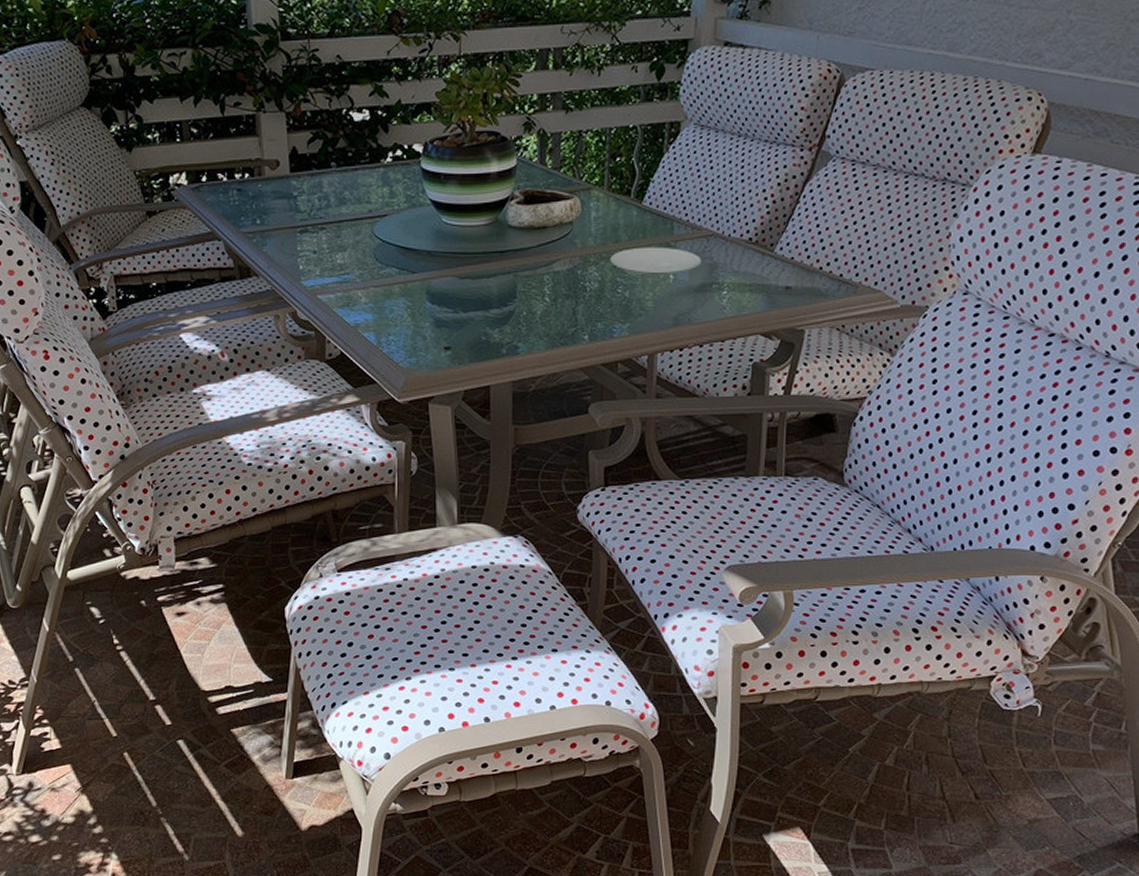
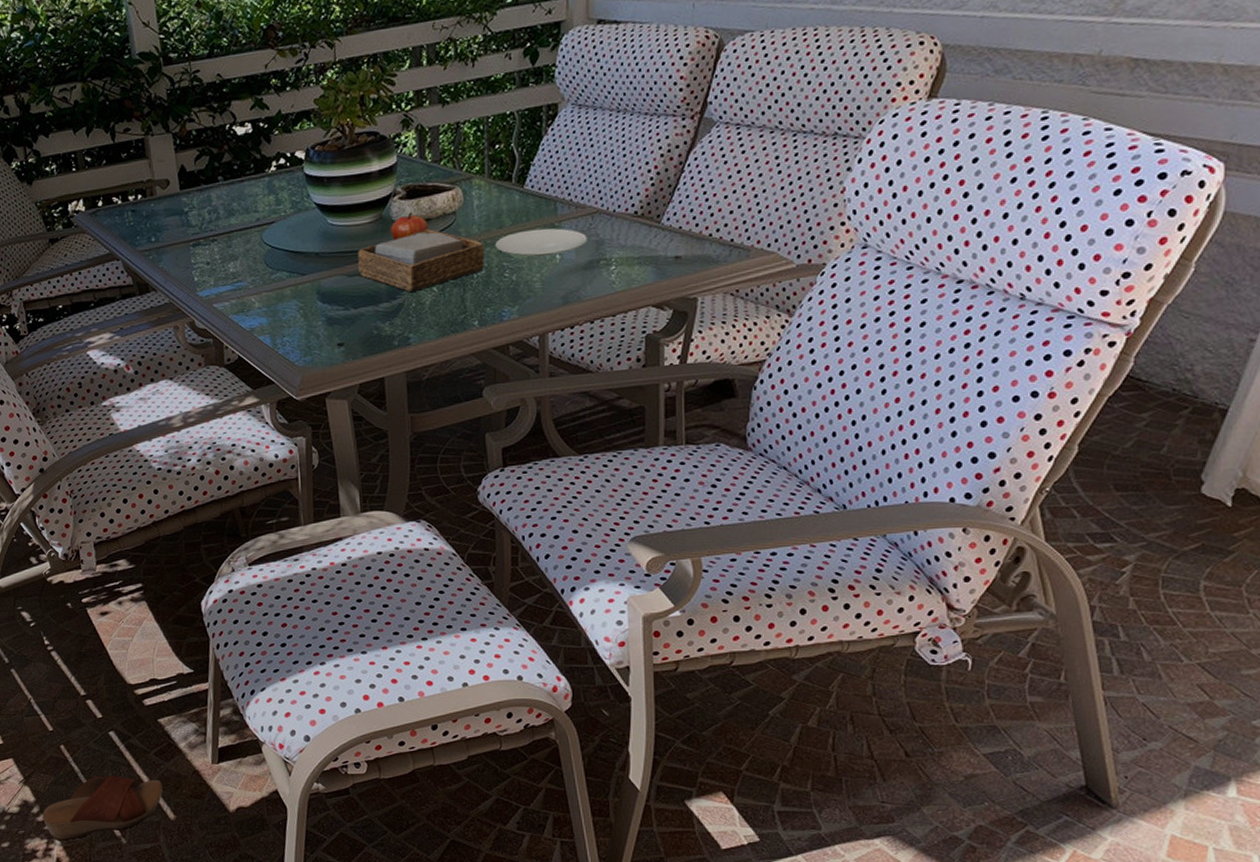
sandal: none [99,787,232,855] -> present [42,776,163,841]
napkin holder: none [471,237,600,300] -> present [358,229,485,292]
fruit: none [505,217,544,245] -> present [390,211,428,240]

